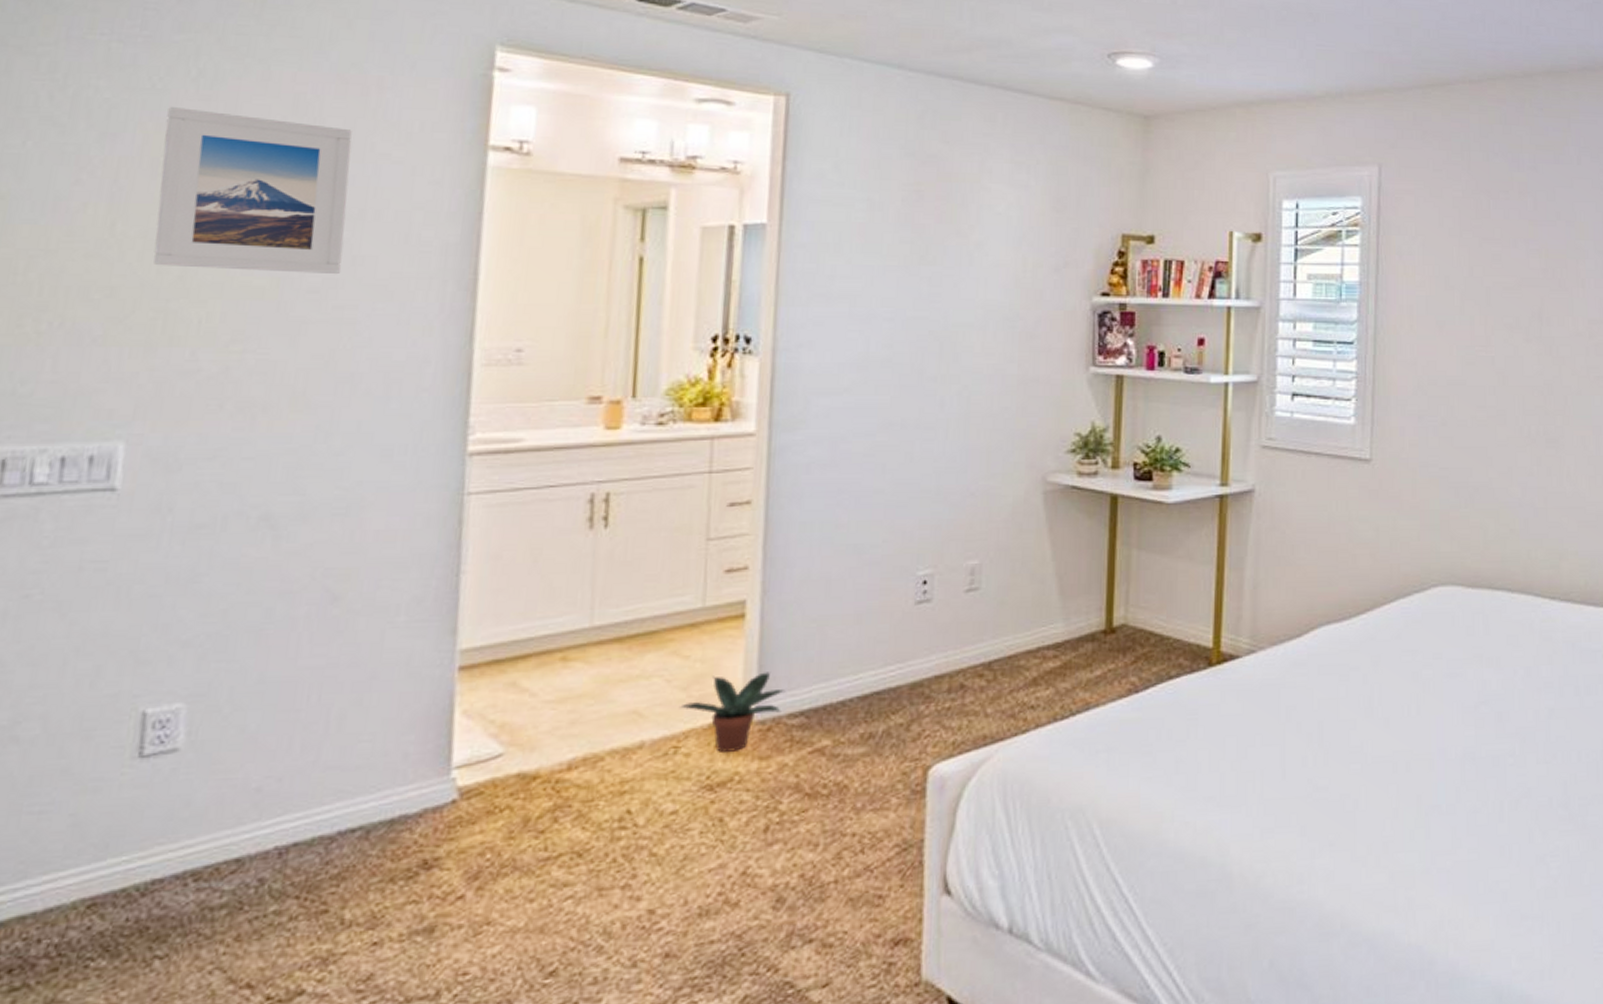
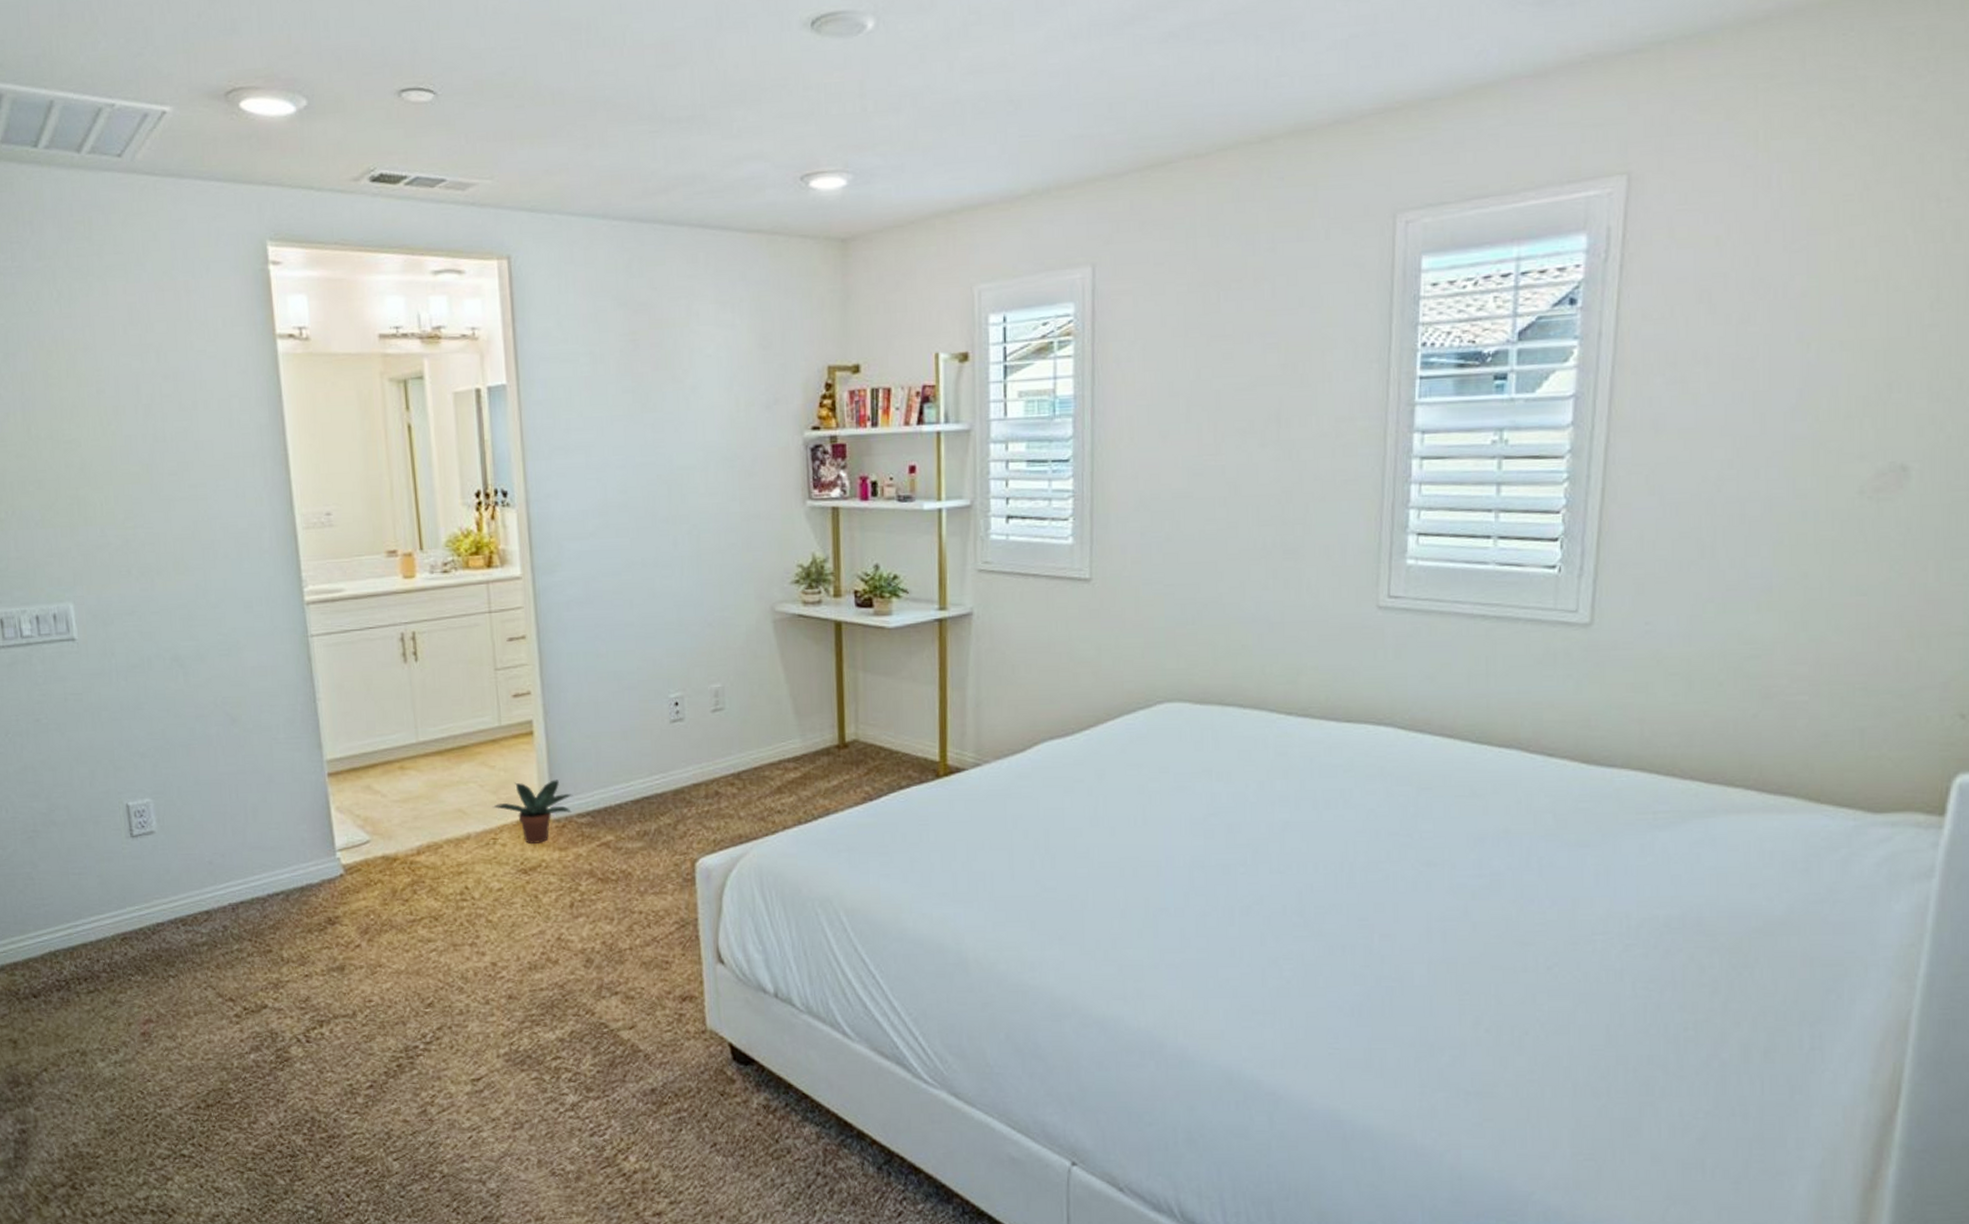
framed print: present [154,107,352,275] -> none [44,326,189,461]

